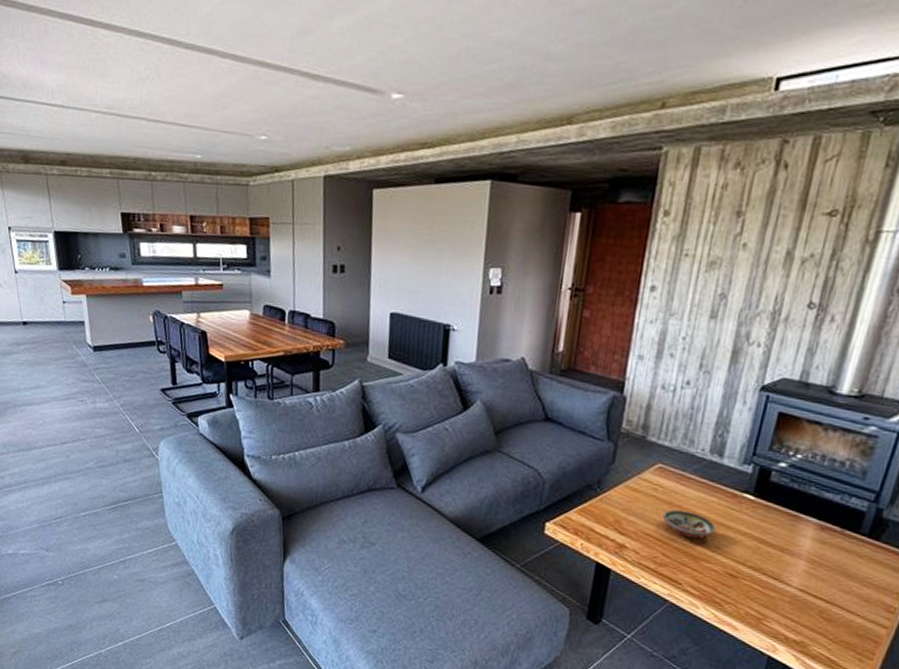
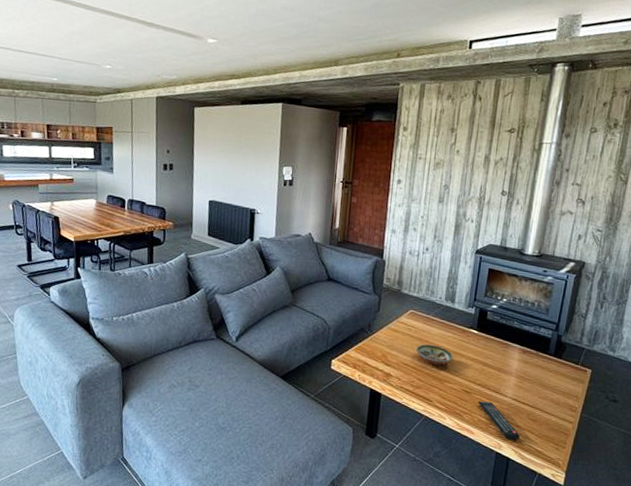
remote control: none [747,588,805,644] -> present [478,401,520,440]

